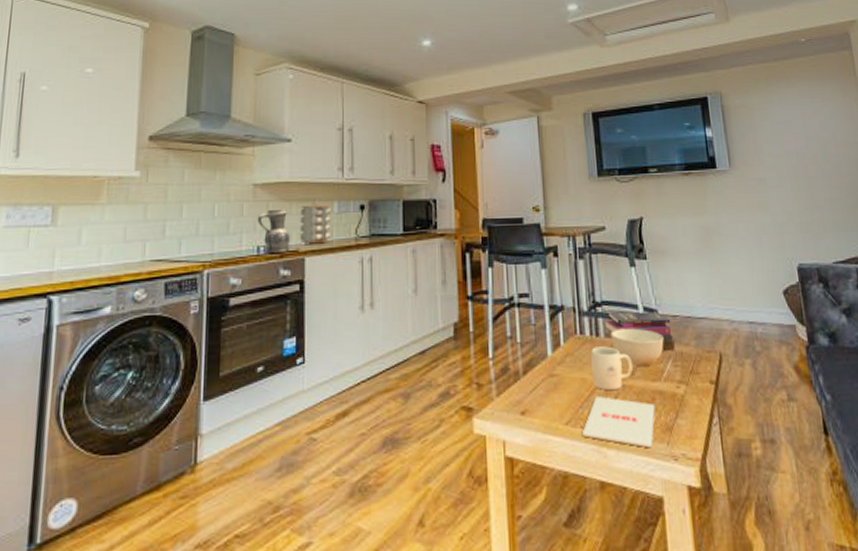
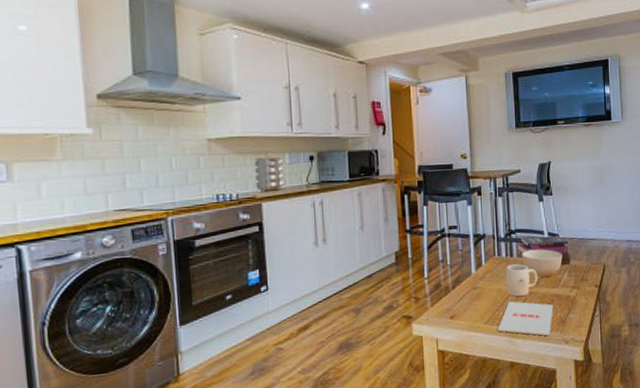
ceramic jug: present [257,208,290,254] -> none [214,160,247,201]

